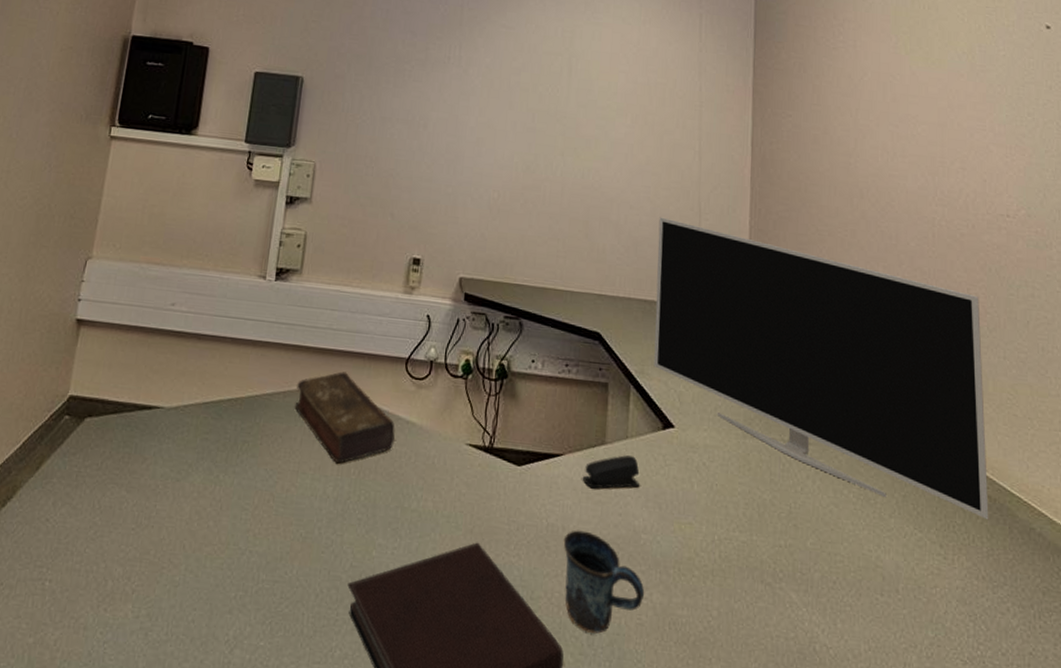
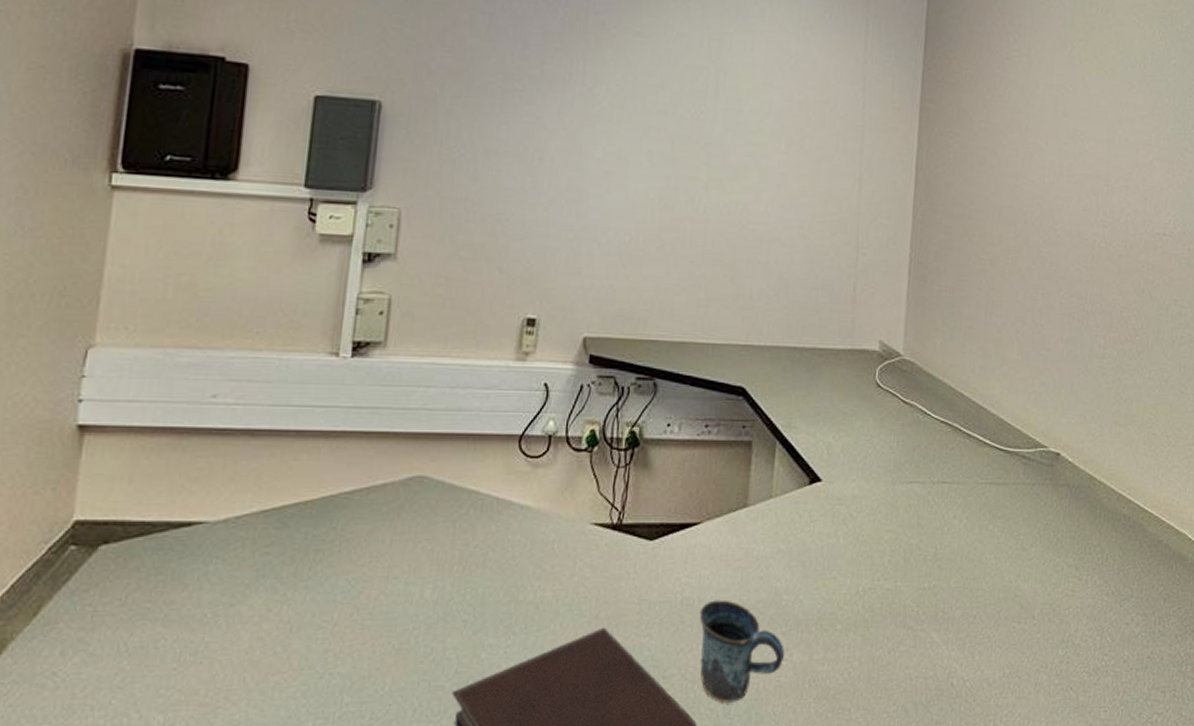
book: present [294,371,395,464] -> none [381,457,507,562]
stapler: present [582,455,640,489] -> none [721,516,784,555]
monitor: present [653,217,989,520] -> none [802,254,1131,538]

